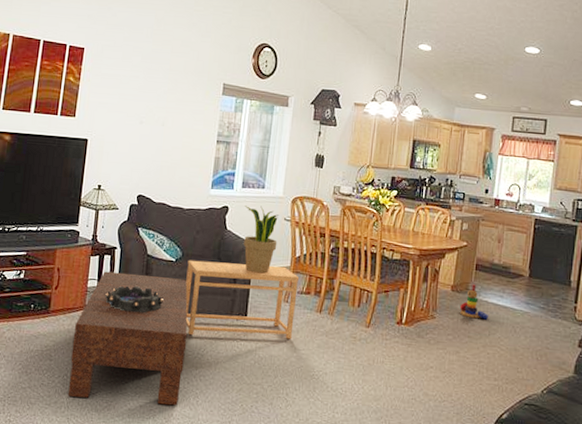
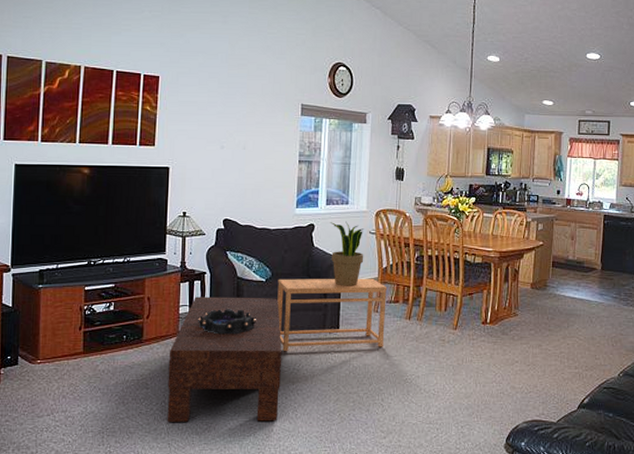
stacking toy: present [459,284,489,320] -> none [539,281,567,313]

